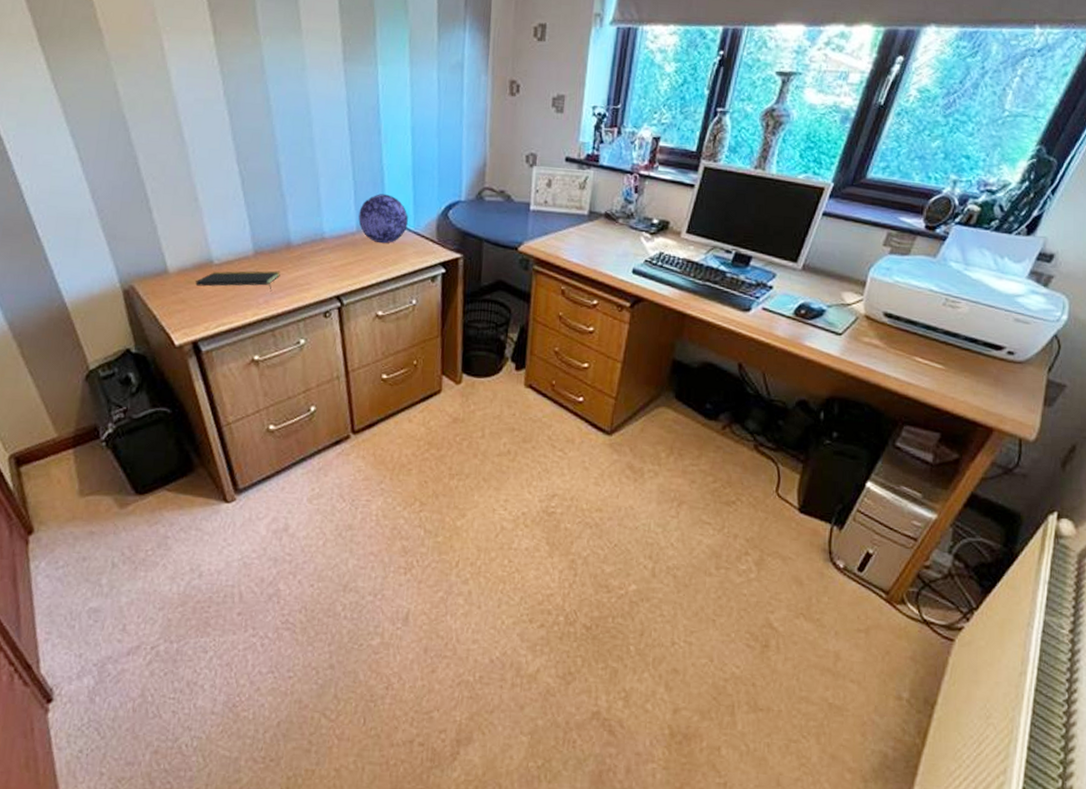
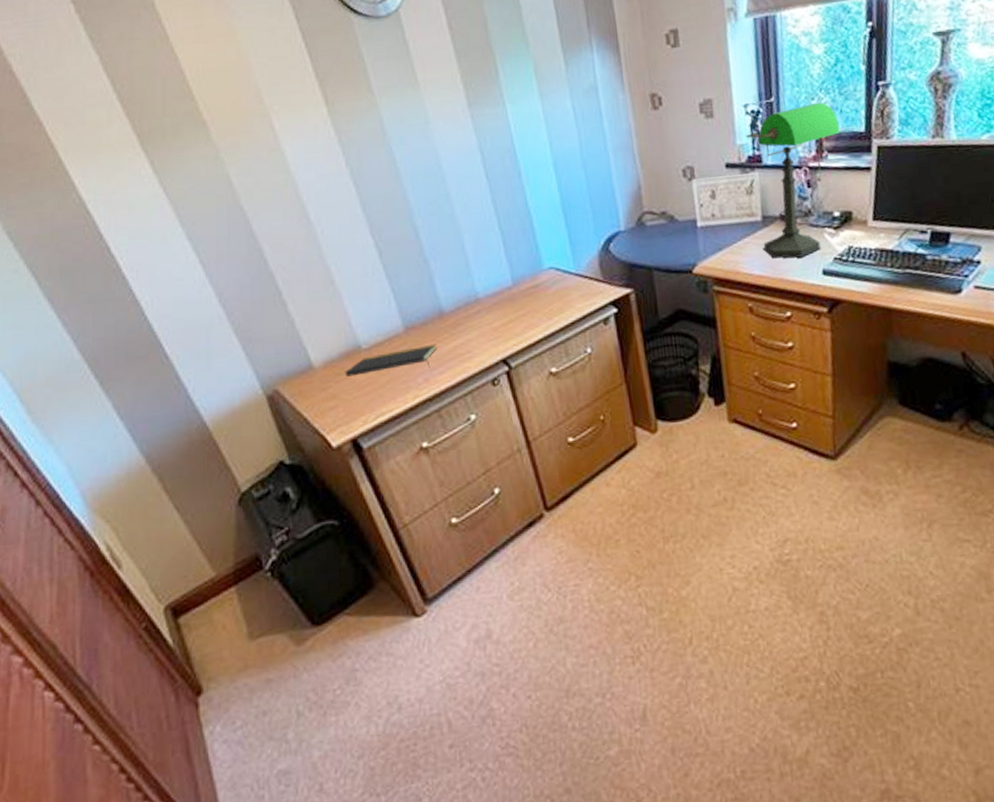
decorative ball: present [358,194,408,244] -> none [512,239,567,293]
desk lamp: none [583,117,674,254] -> present [746,102,840,259]

